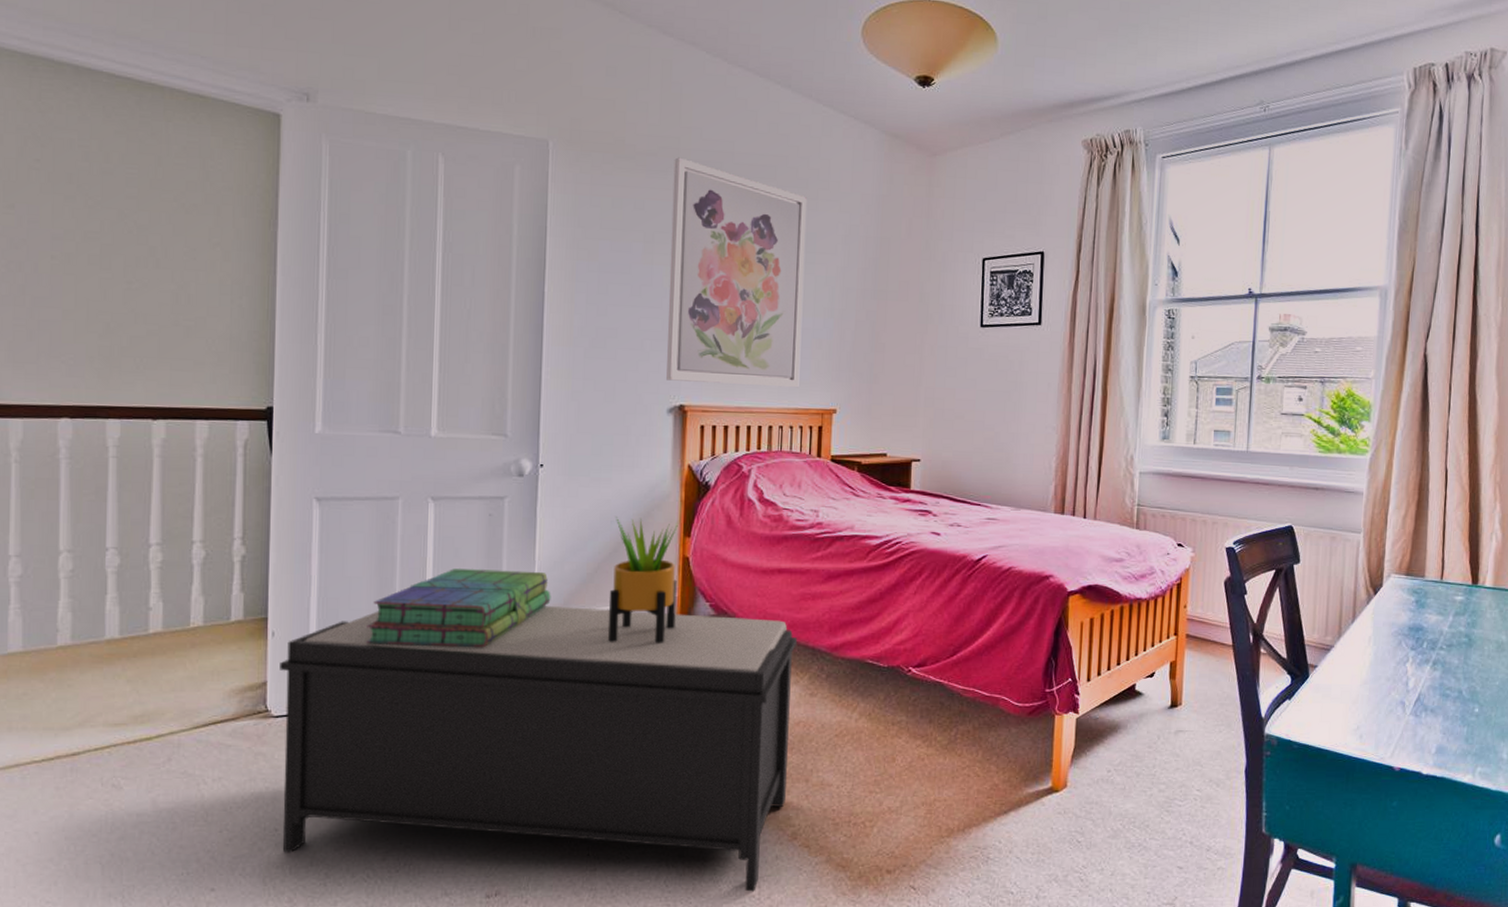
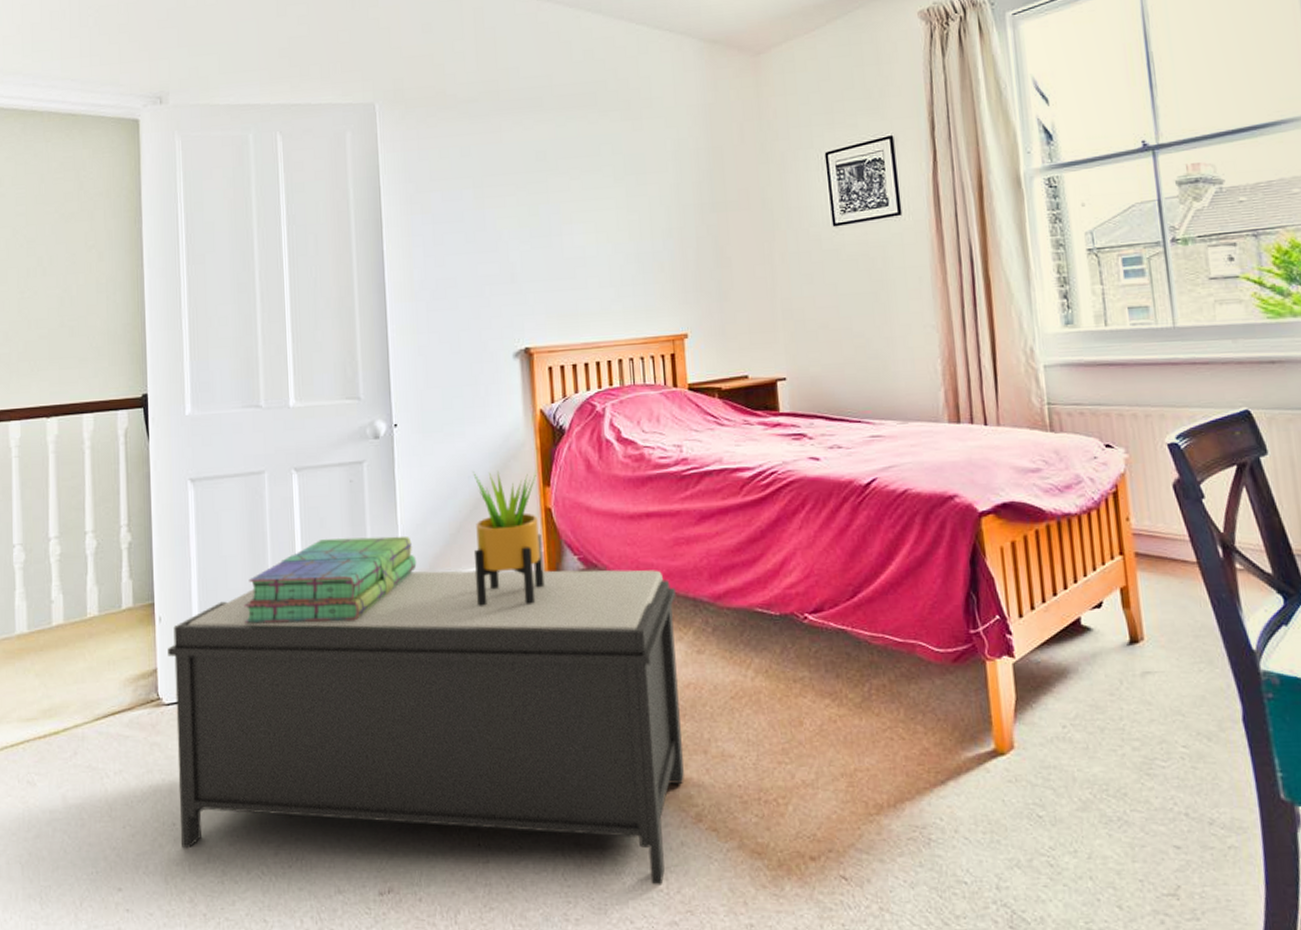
wall art: present [666,157,807,388] -> none [494,99,645,324]

